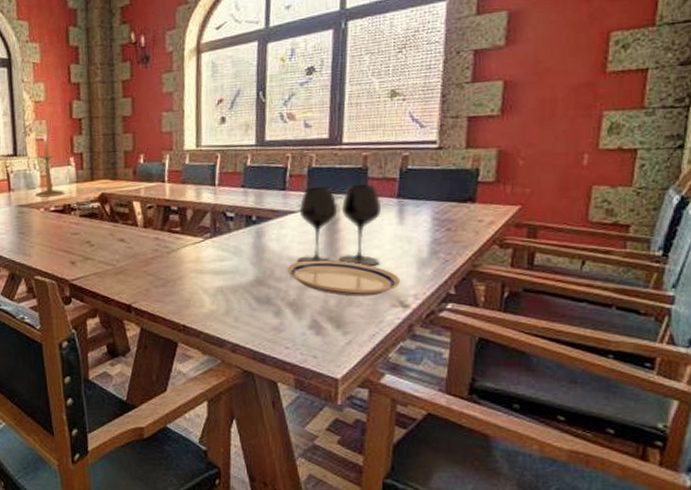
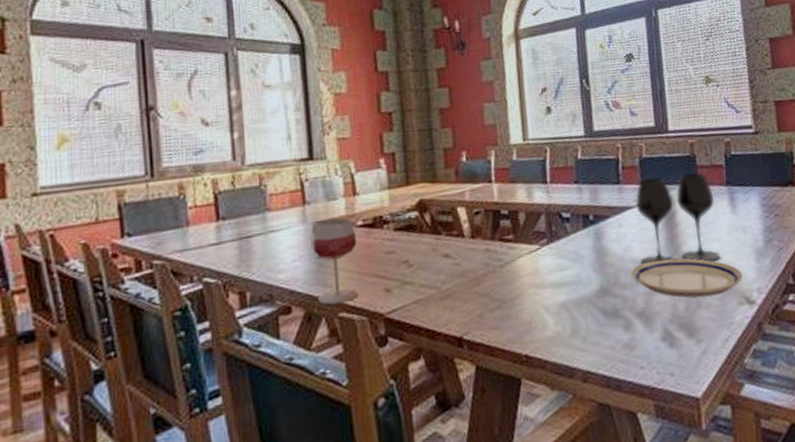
wineglass: none [14,204,50,270] -> present [310,218,359,306]
candlestick: present [36,134,64,198] -> none [338,132,374,210]

